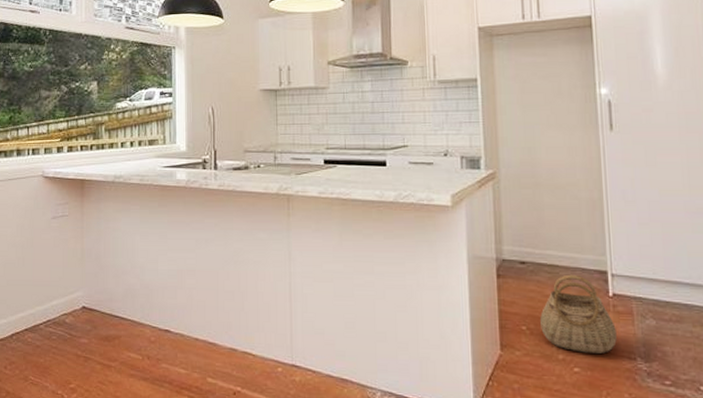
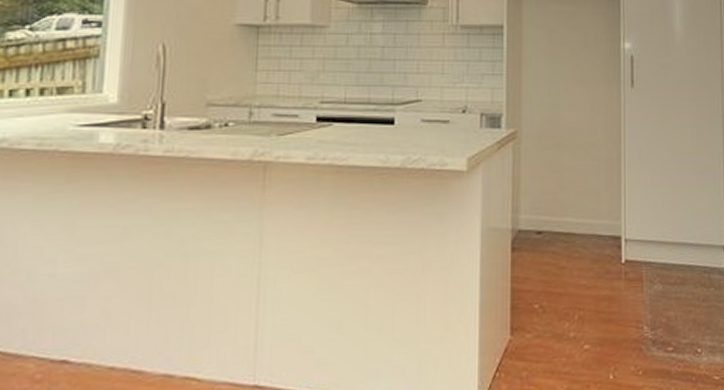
basket: present [540,274,617,355] -> none [554,242,626,328]

